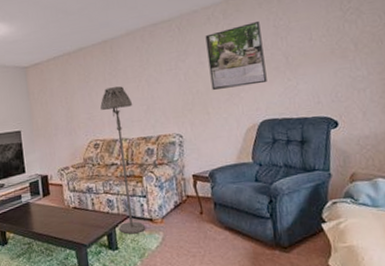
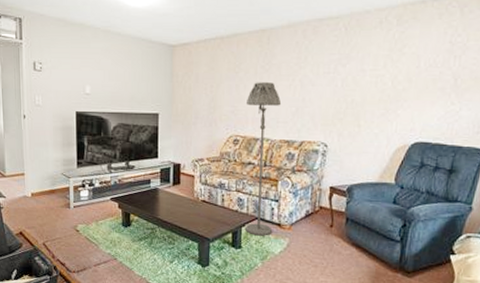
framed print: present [205,20,267,90] -> none [368,33,436,103]

